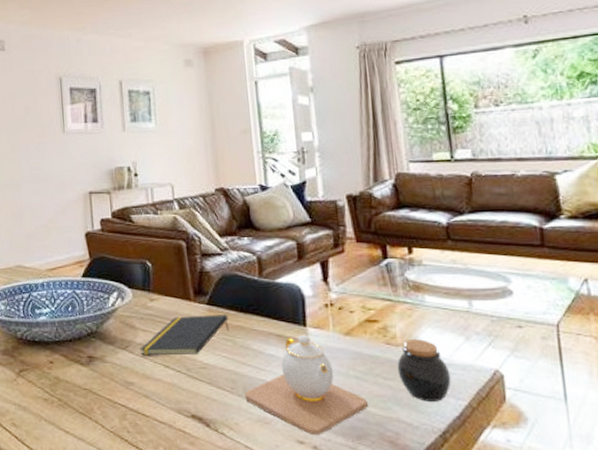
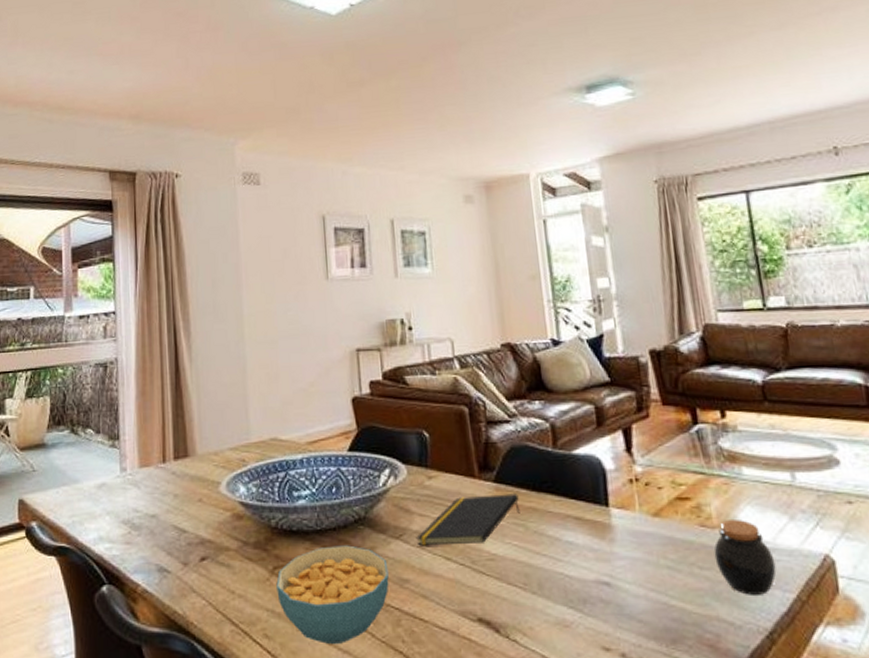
cereal bowl: none [22,354,117,432] -> present [276,545,389,644]
teapot: present [244,335,369,434] -> none [539,517,684,639]

